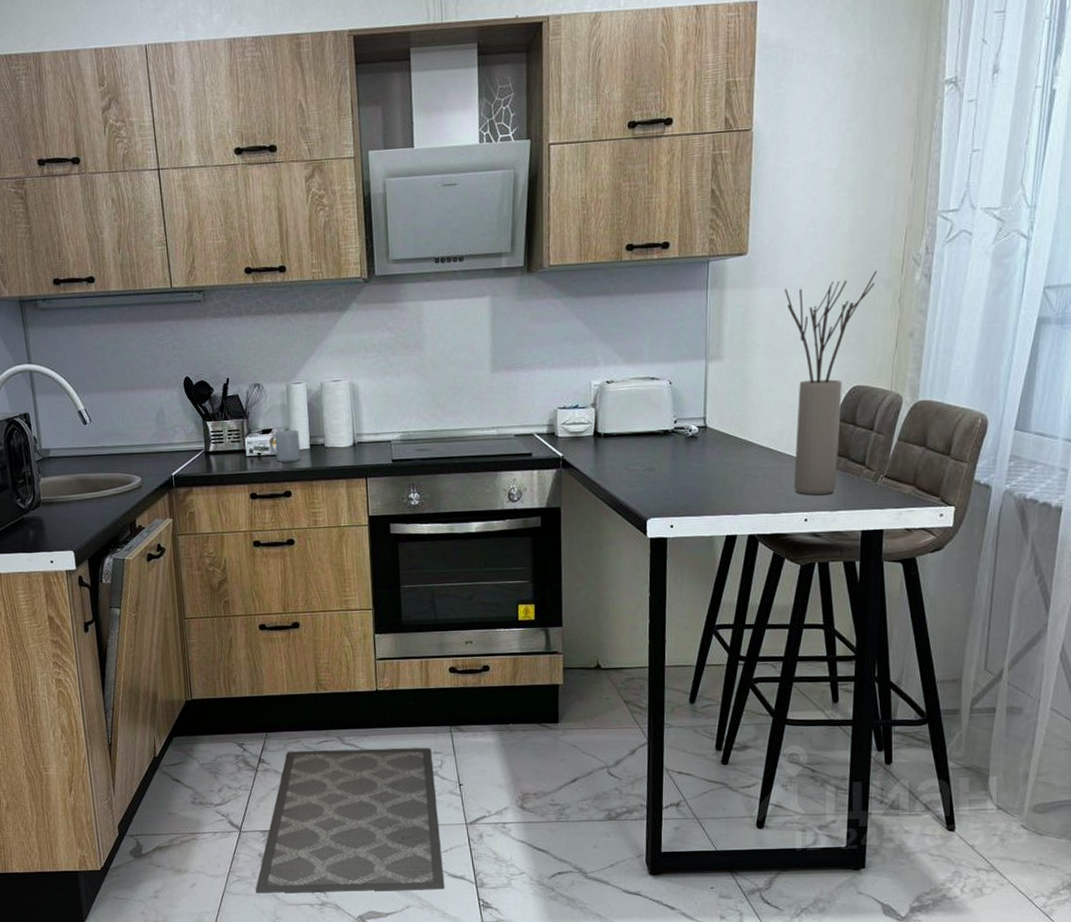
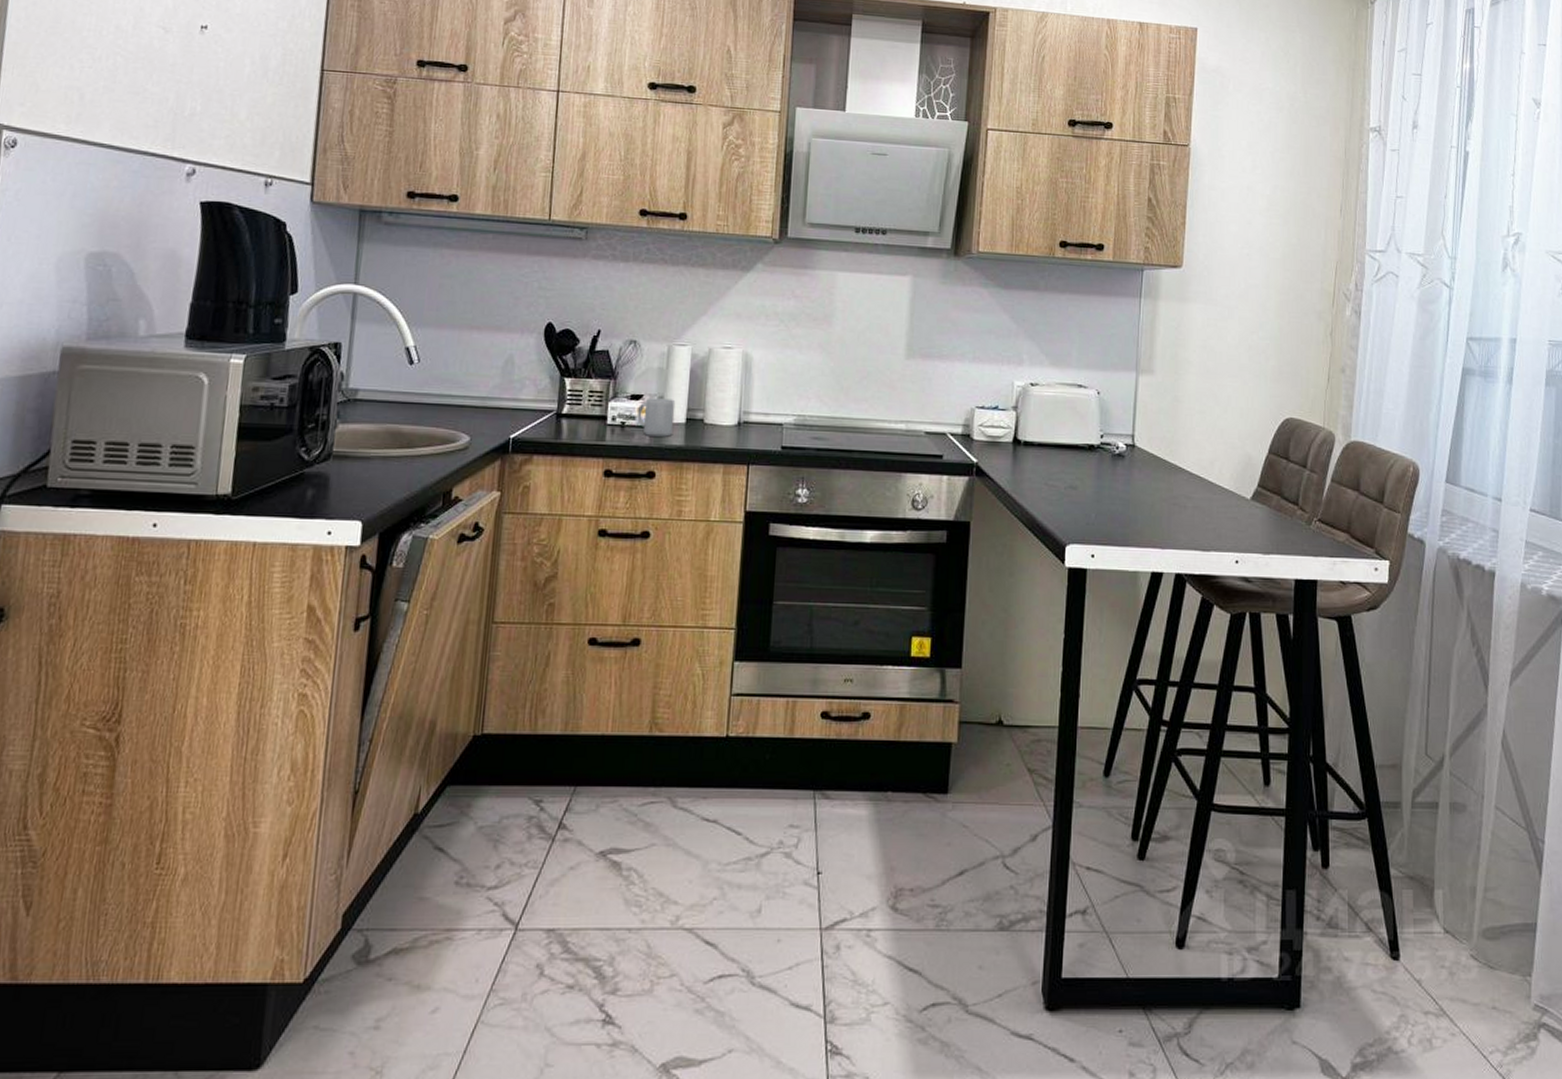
bath mat: present [255,747,445,893] -> none [522,814,787,1026]
vase: present [784,271,877,497] -> none [1217,301,1309,537]

